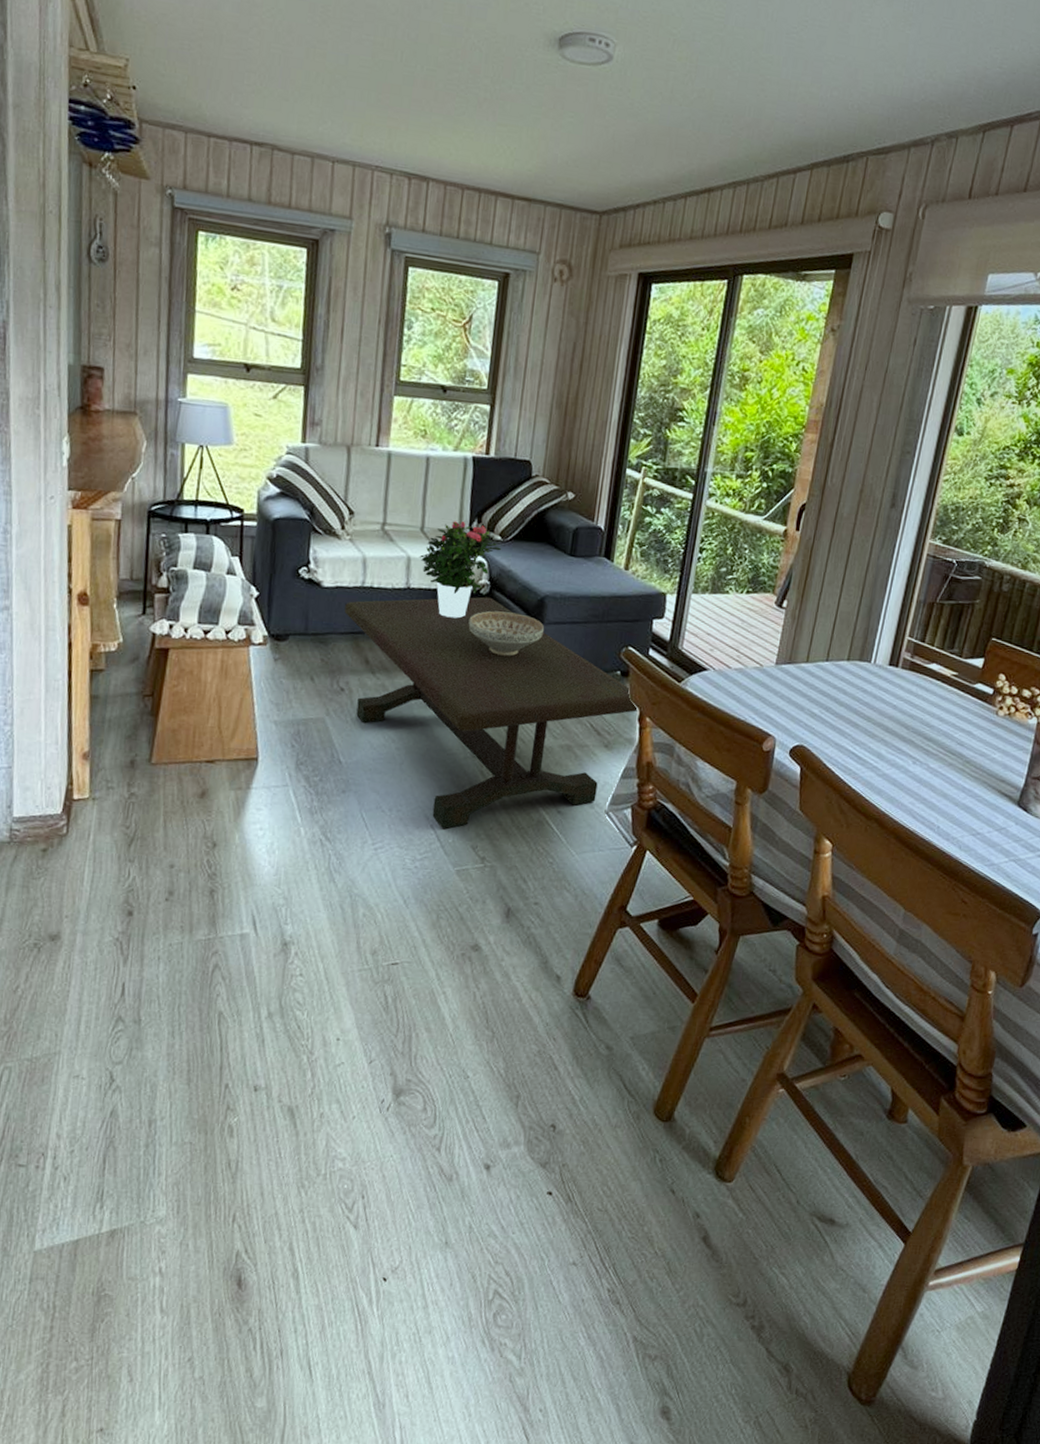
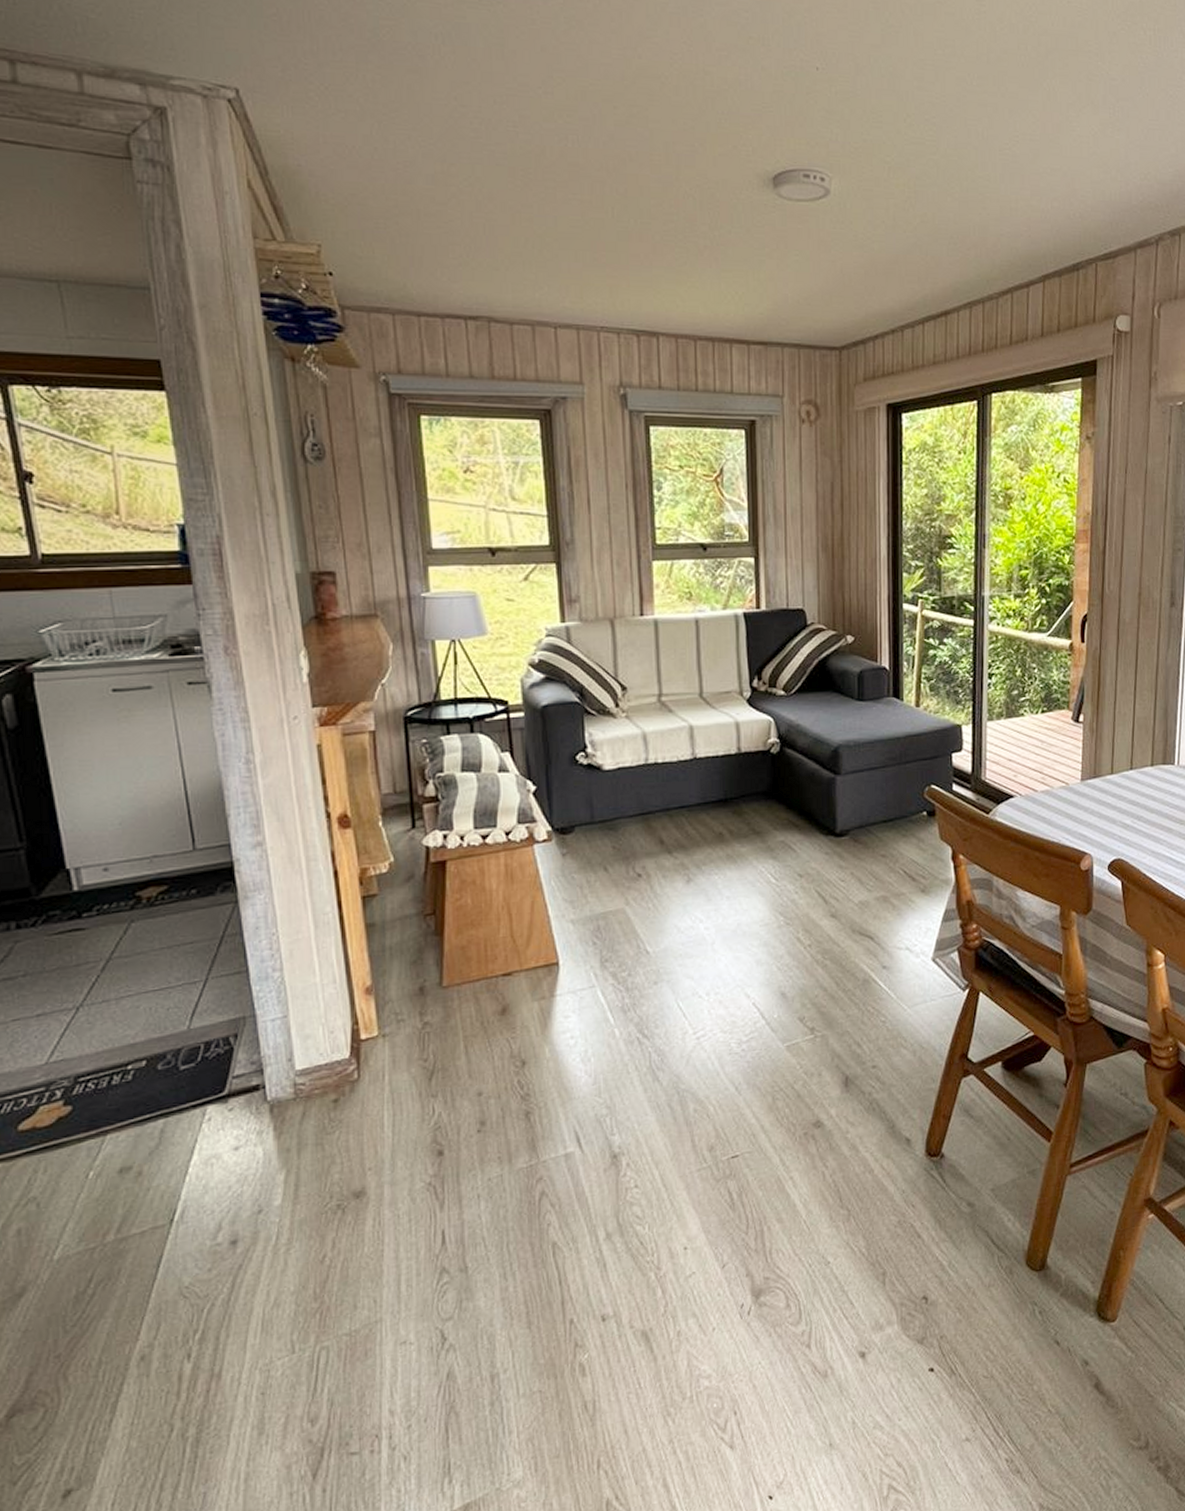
coffee table: present [344,596,637,830] -> none [630,755,949,1006]
potted flower: present [419,521,502,619] -> none [701,680,787,783]
decorative bowl: present [468,610,545,656] -> none [763,767,843,814]

